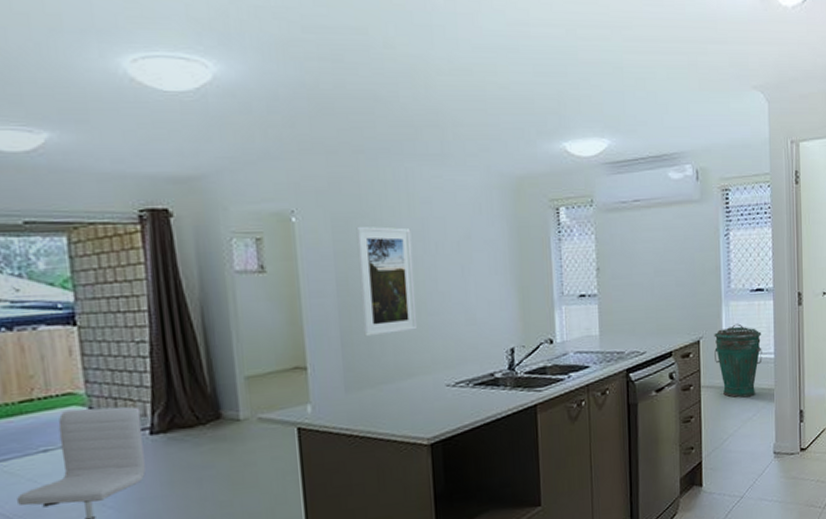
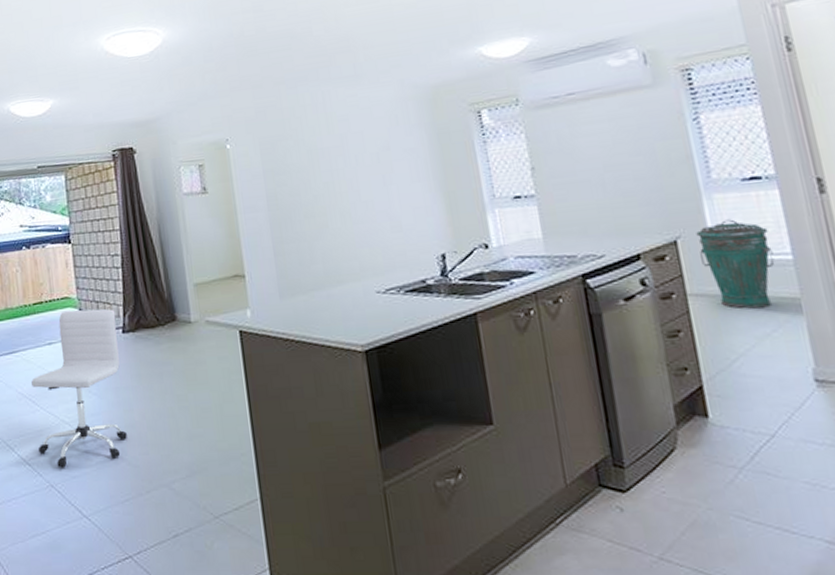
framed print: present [356,226,418,337] -> none [281,144,344,246]

